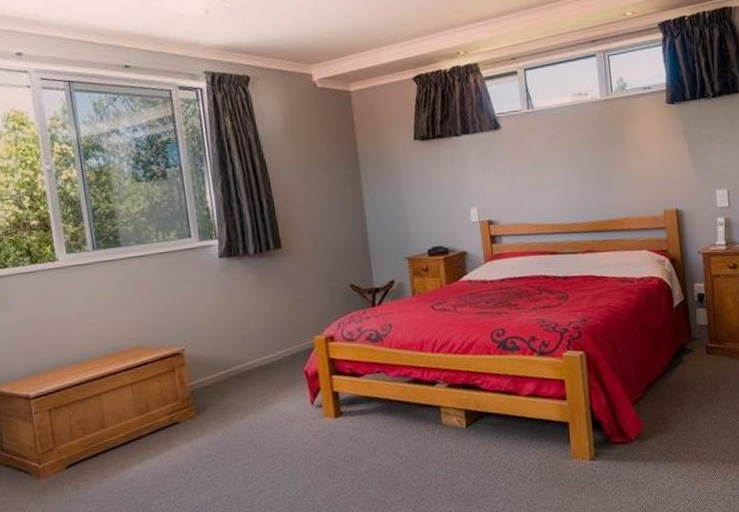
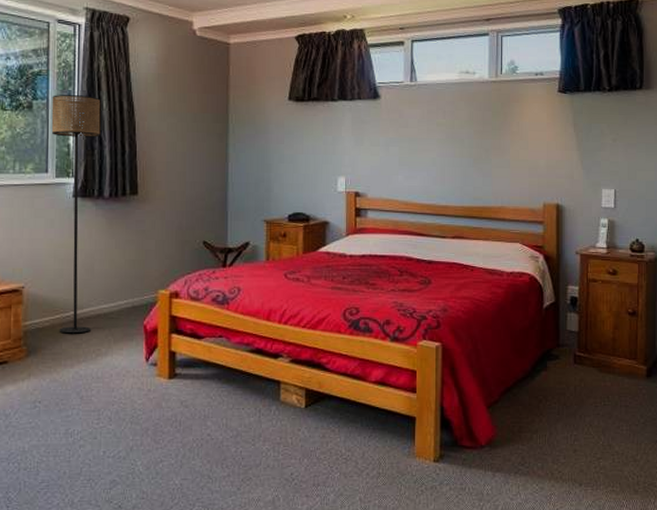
floor lamp: none [184,158,255,389] -> present [51,95,101,334]

